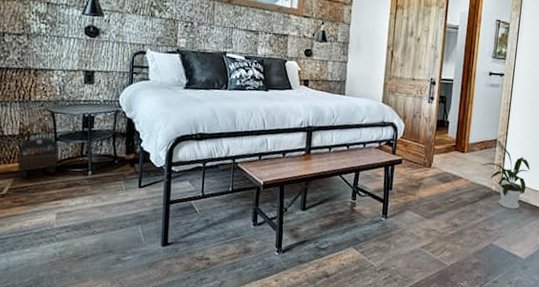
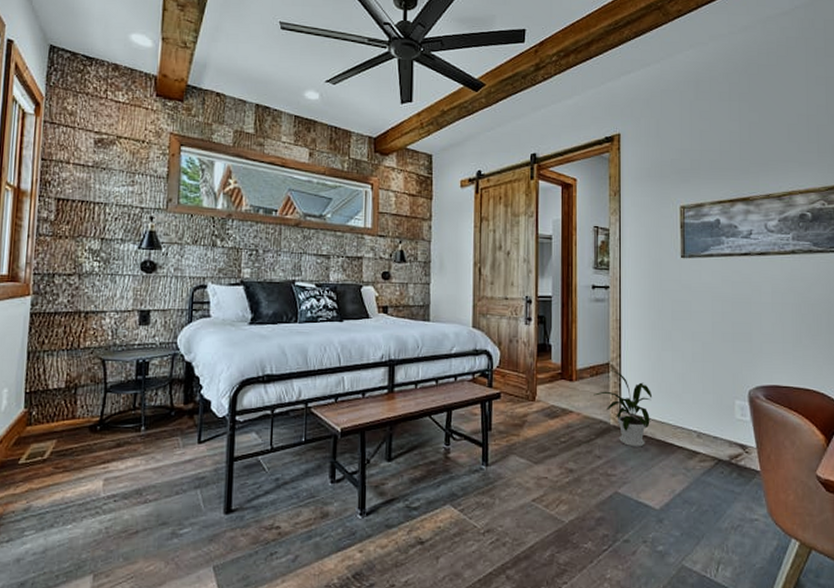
backpack: present [17,137,59,178] -> none [61,389,109,438]

